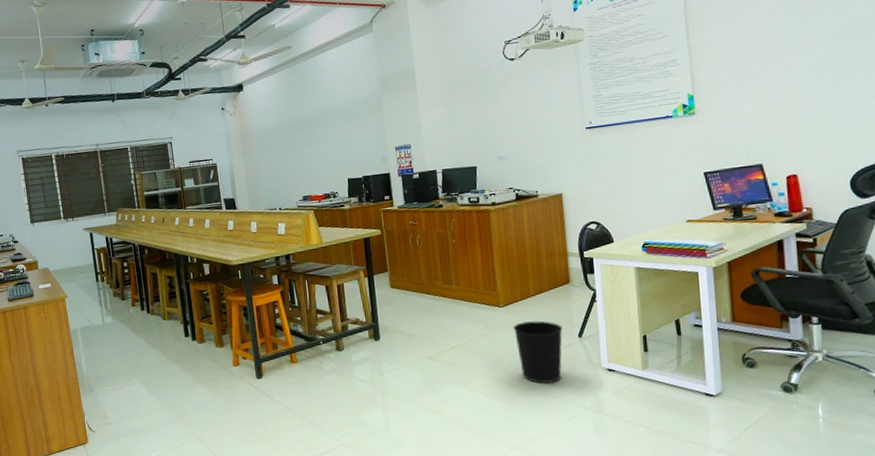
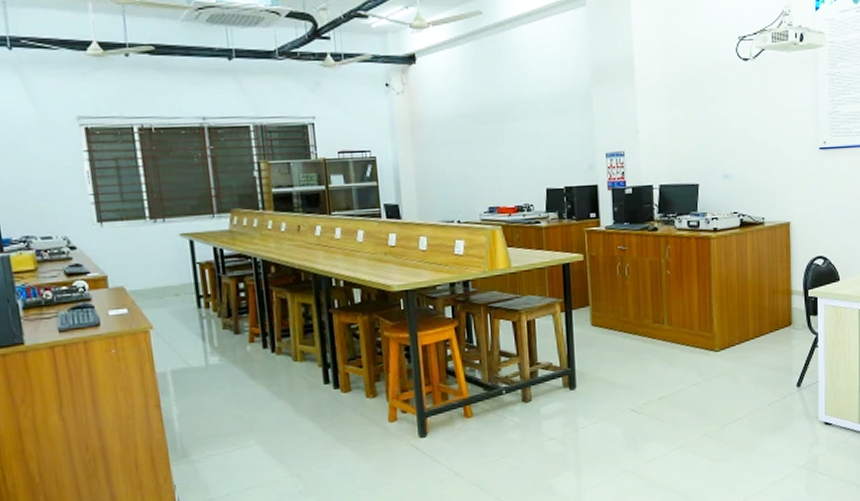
wastebasket: present [513,320,563,384] -> none [728,367,781,440]

